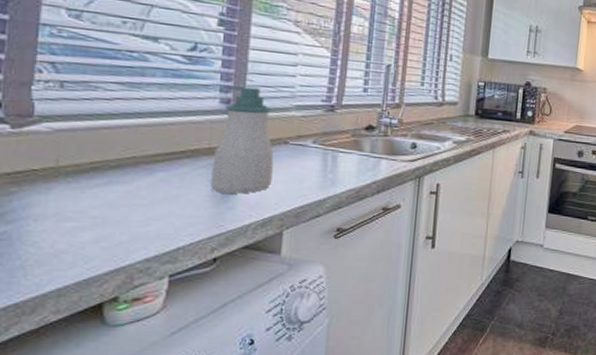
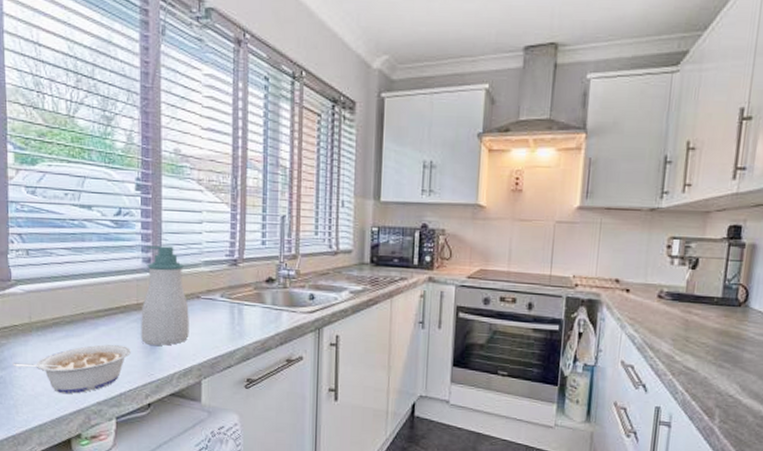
legume: none [24,193,198,250] -> present [12,344,132,394]

